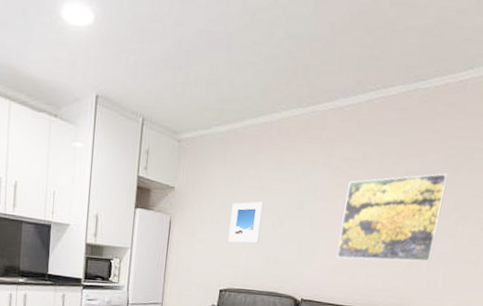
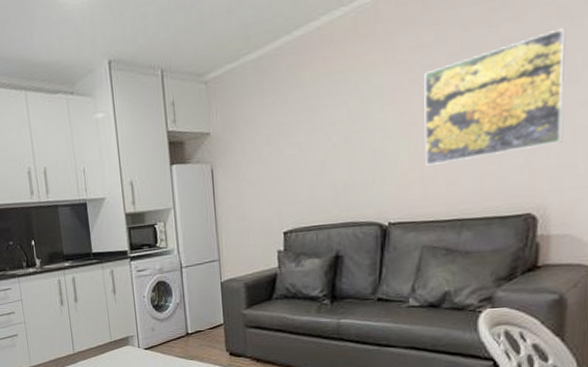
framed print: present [227,201,264,243] -> none [281,123,321,178]

